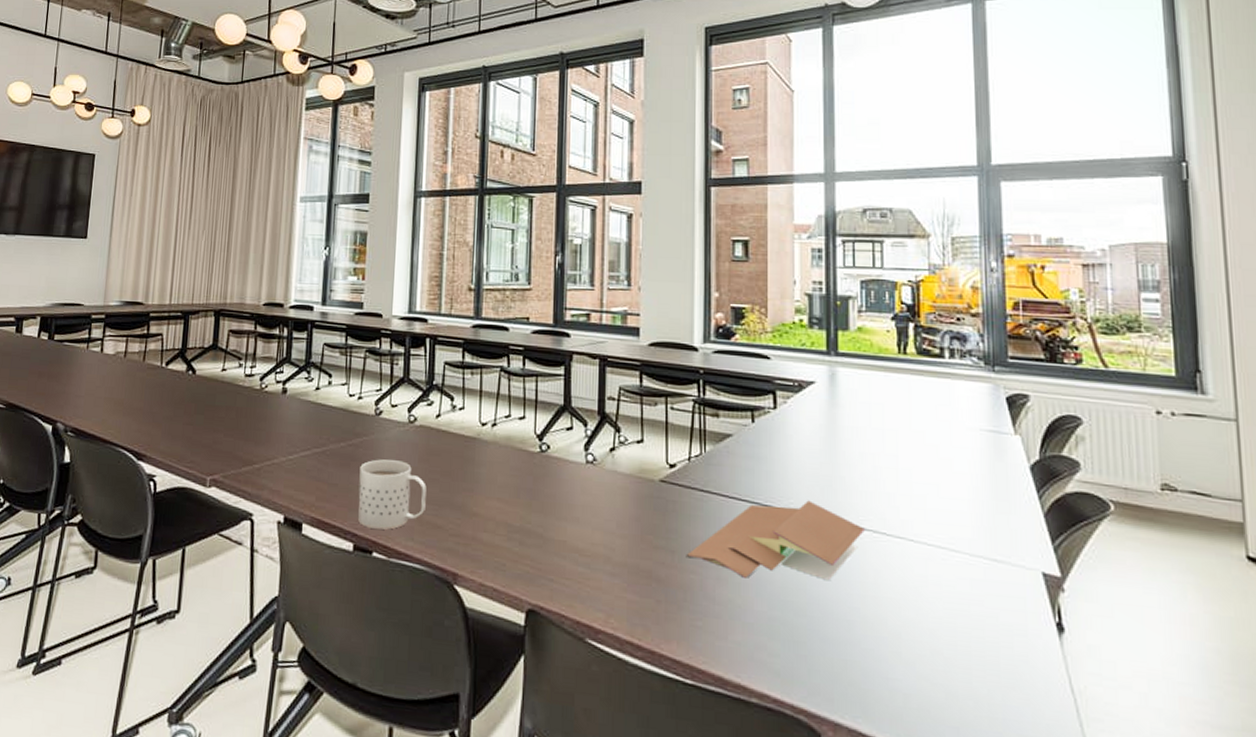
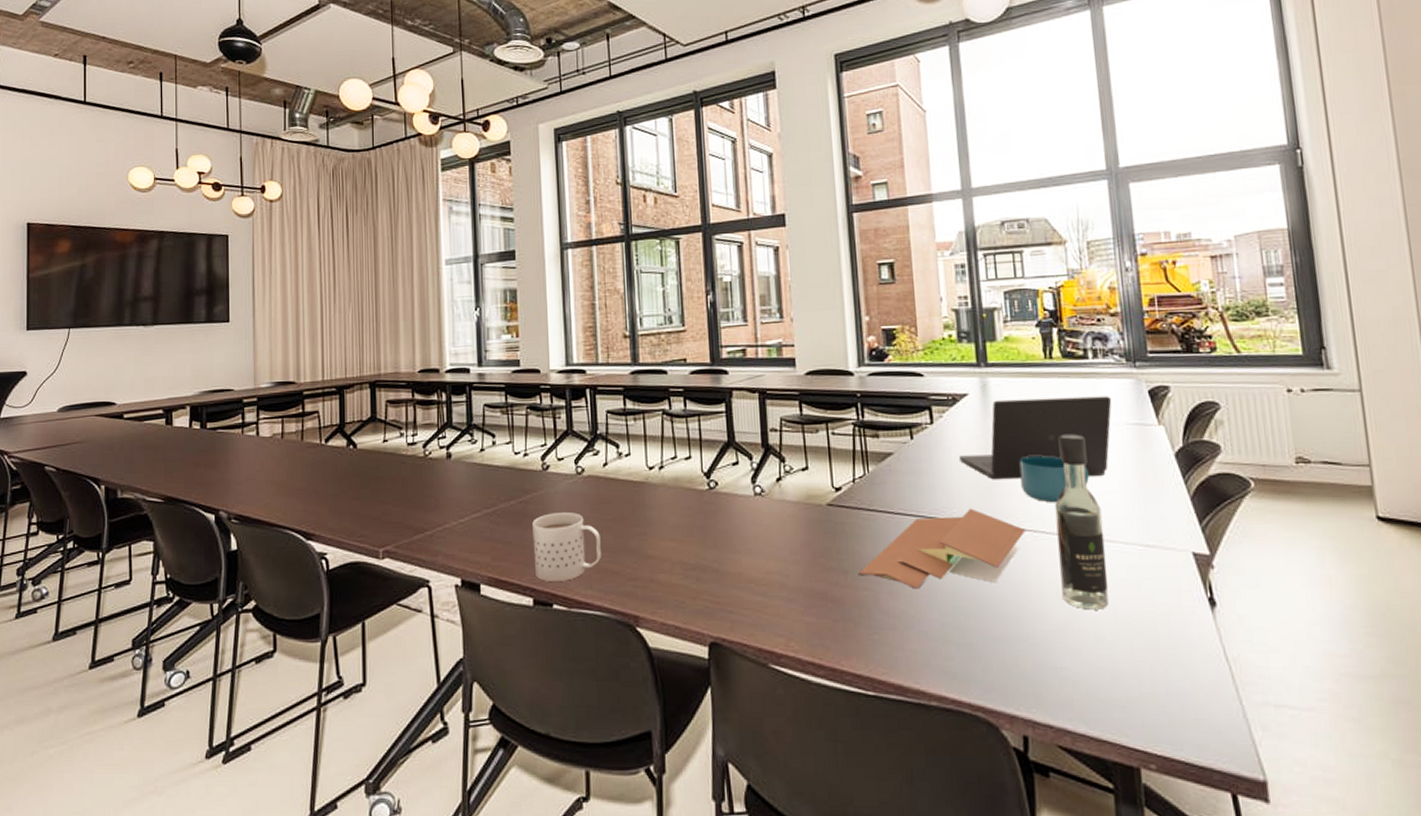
laptop: none [801,391,967,481] -> present [959,396,1112,479]
cup: none [864,452,936,505] -> present [1019,456,1089,503]
bottle: none [898,435,949,622] -> present [1054,435,1109,610]

